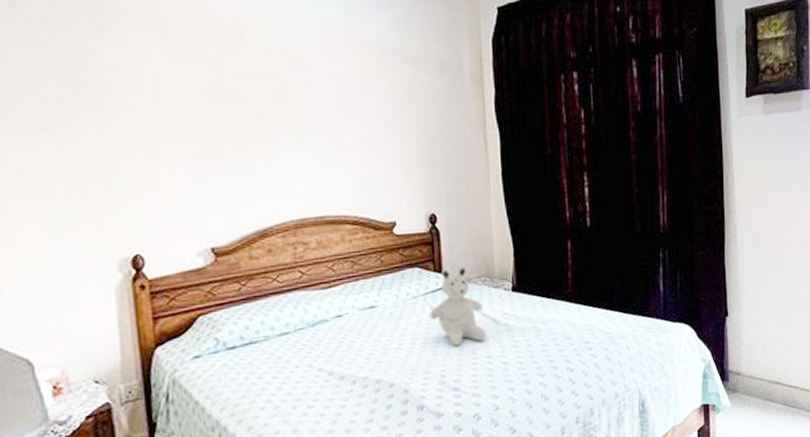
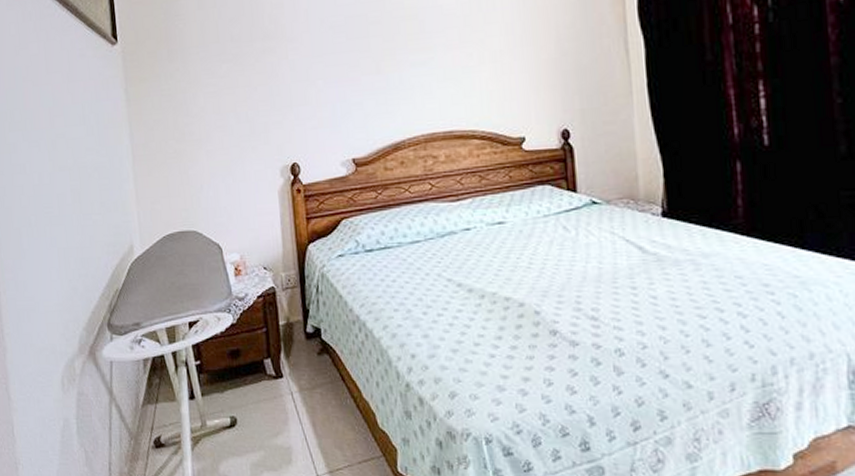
stuffed animal: present [429,267,486,347] -> none [562,187,630,272]

